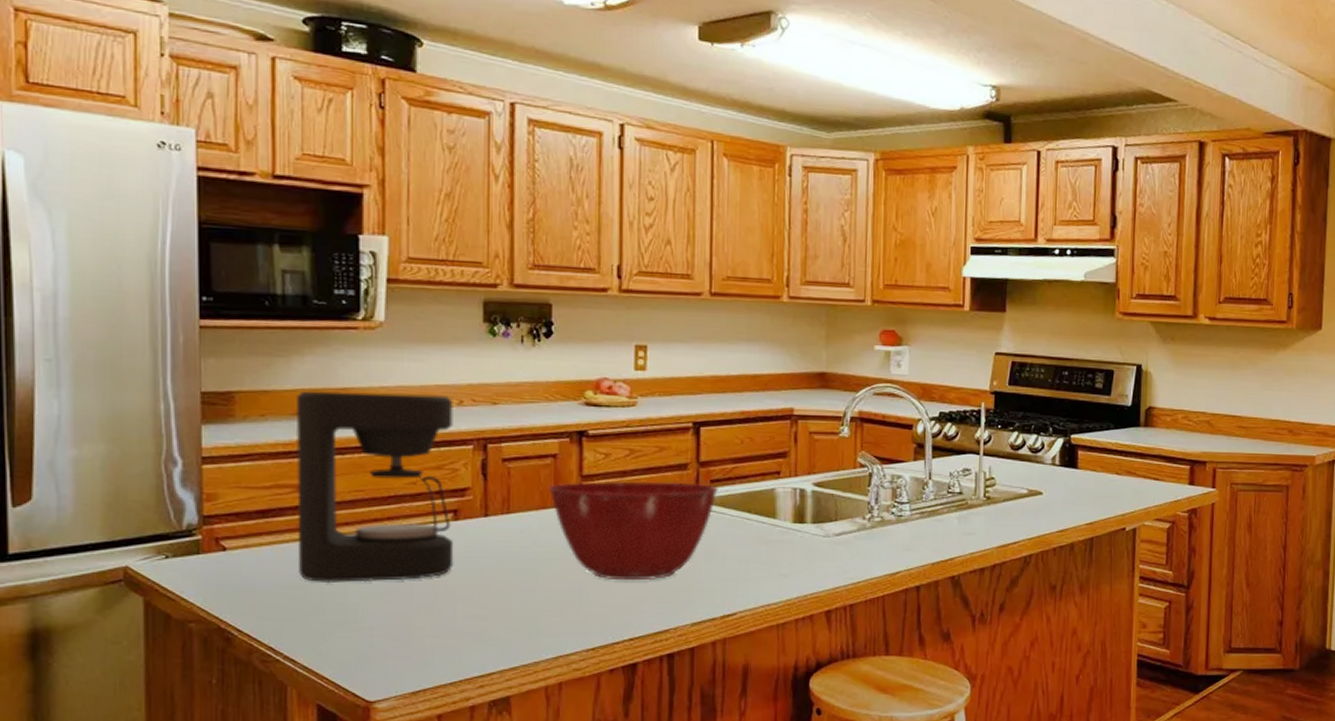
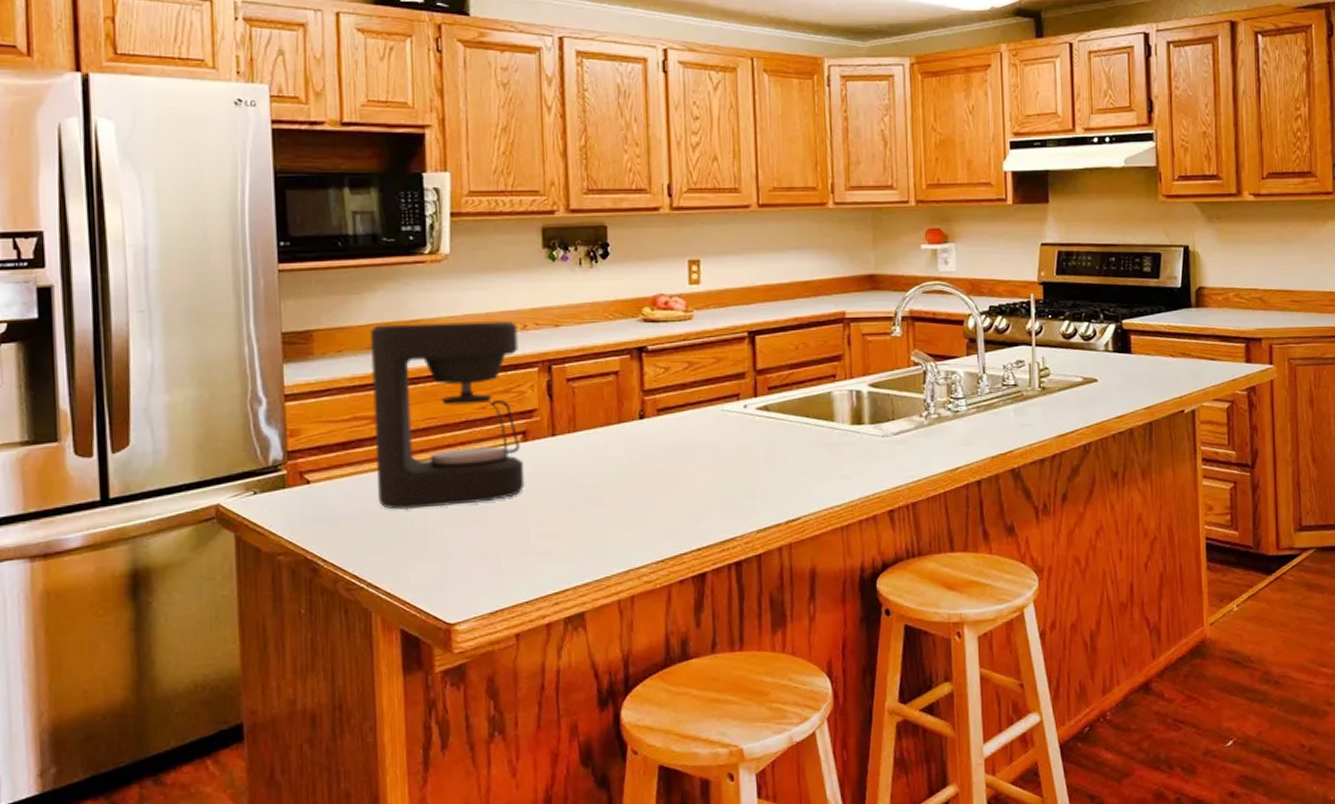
mixing bowl: present [547,480,718,581] -> none [611,390,776,491]

